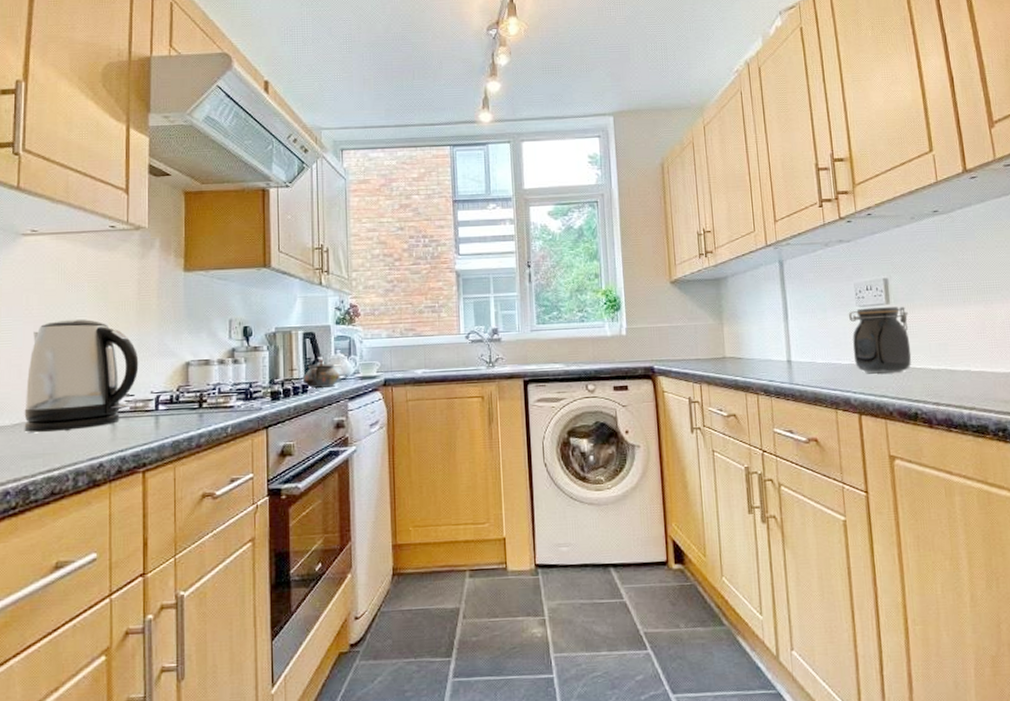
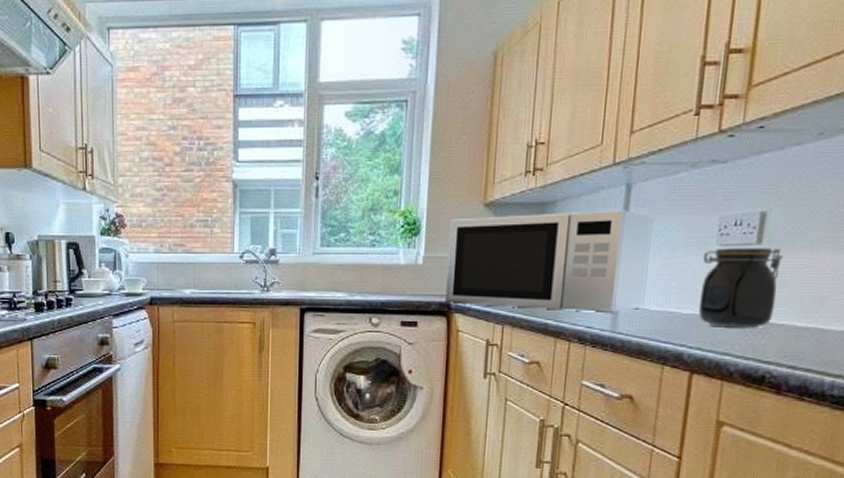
teapot: present [302,359,340,388] -> none [66,271,105,302]
microwave: none [644,281,811,369] -> present [445,209,655,314]

